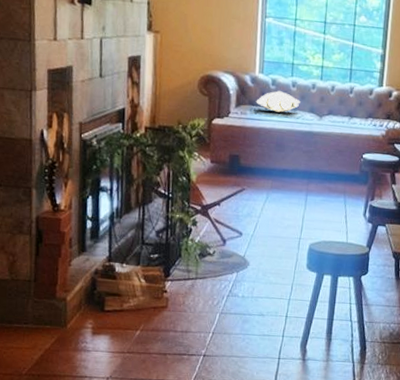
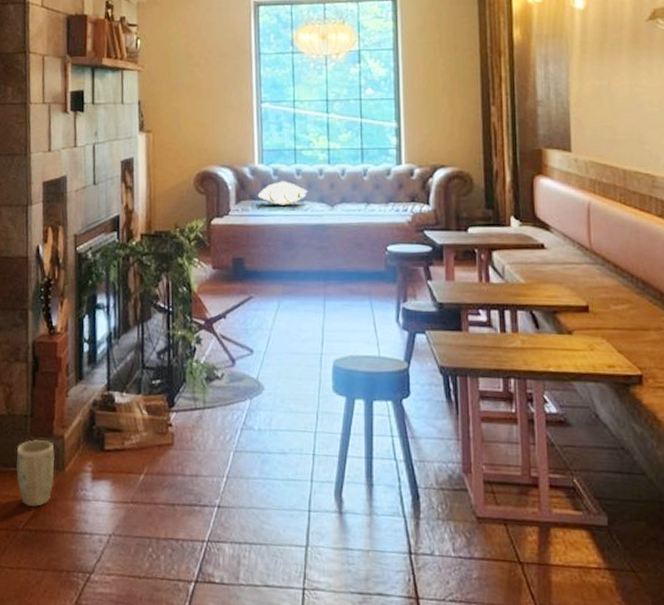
plant pot: none [19,301,57,357] -> present [16,439,54,508]

